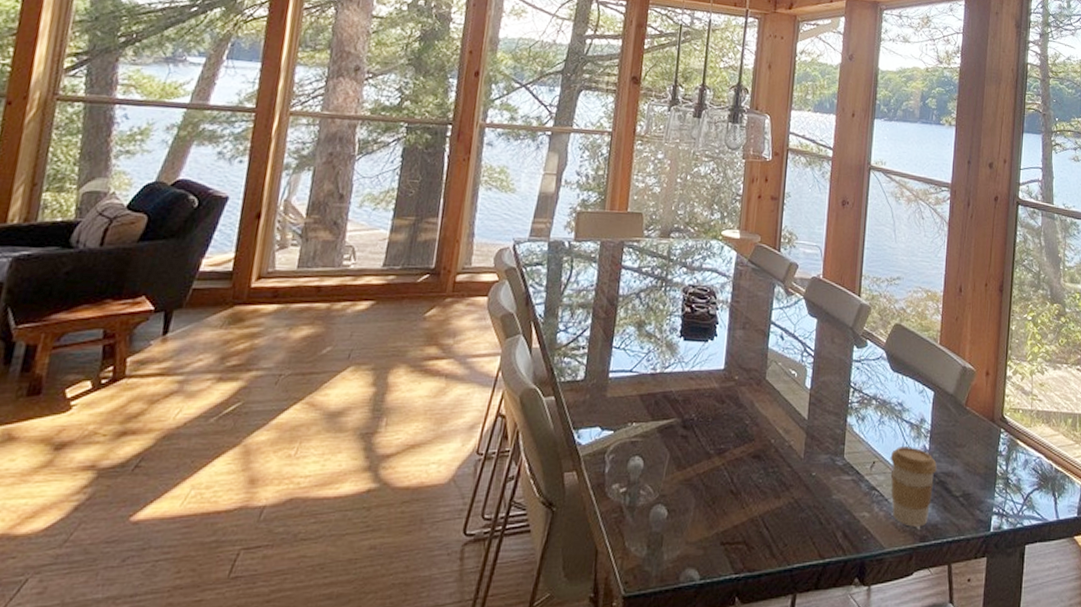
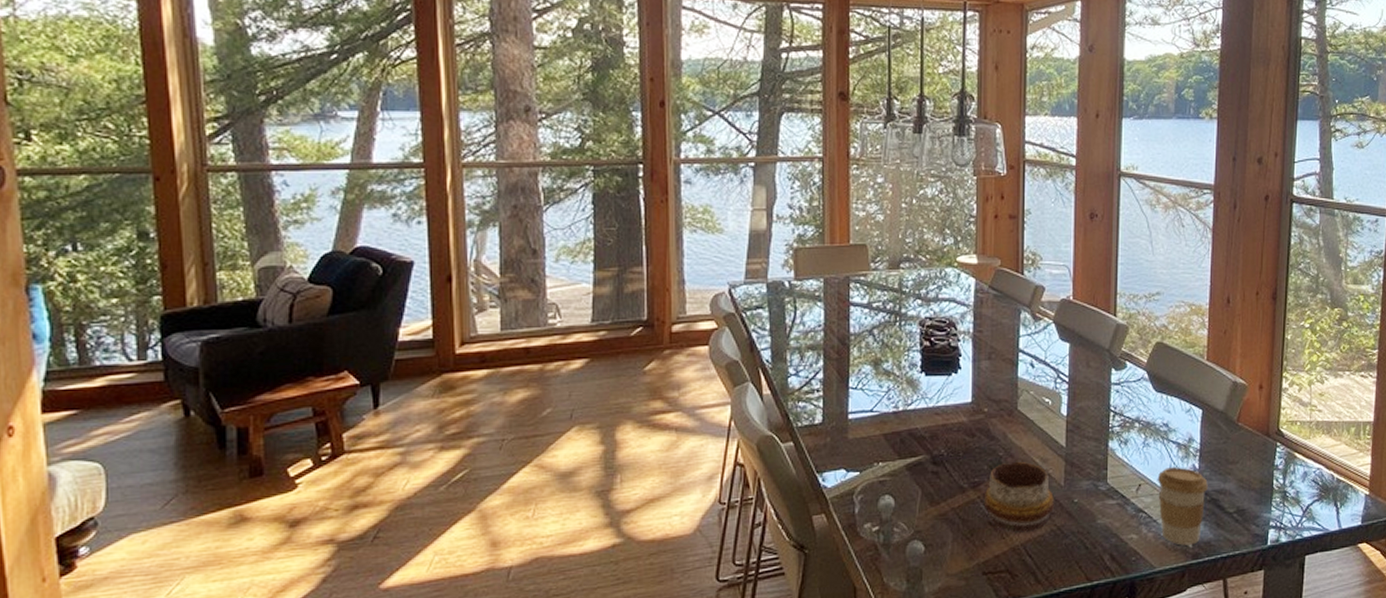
decorative bowl: none [727,432,794,503] -> present [983,462,1054,533]

